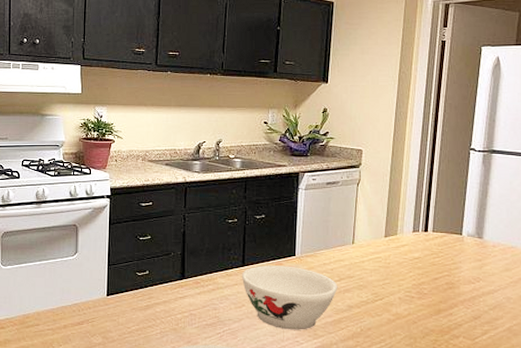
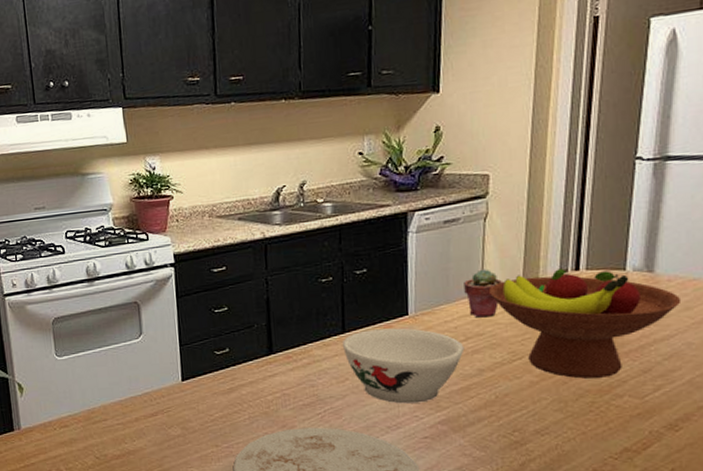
potted succulent: none [340,224,370,263] -> present [464,269,504,318]
fruit bowl: none [358,229,503,320] -> present [488,268,682,379]

